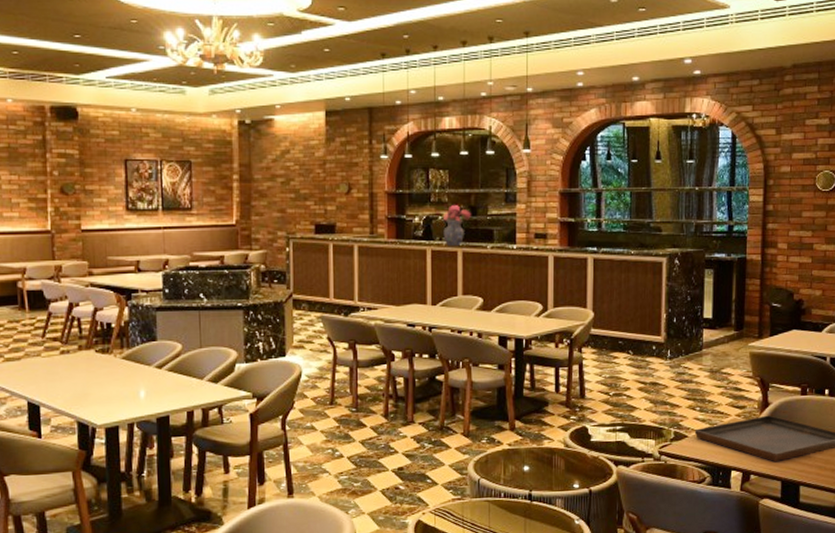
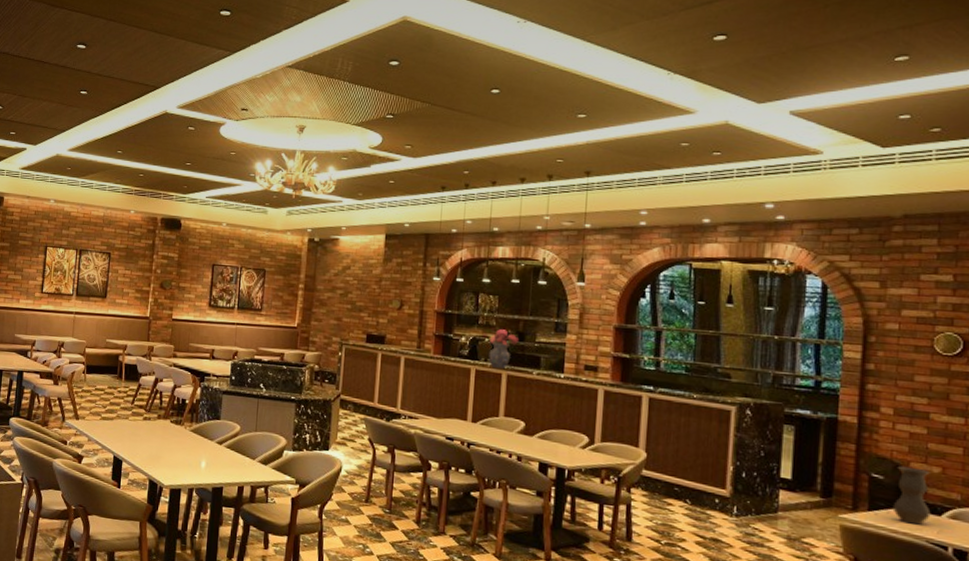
vase: none [787,293,815,342] -> present [892,466,931,525]

